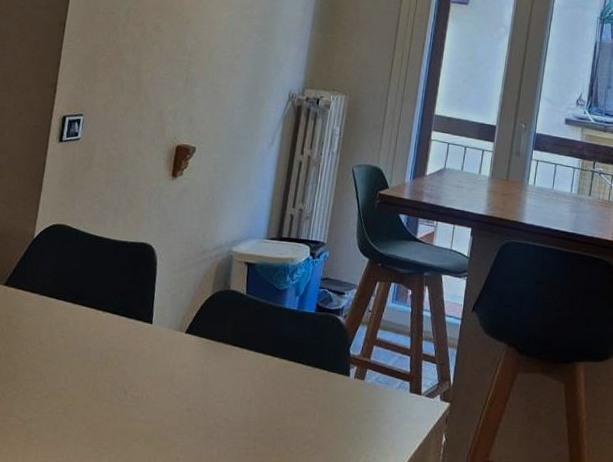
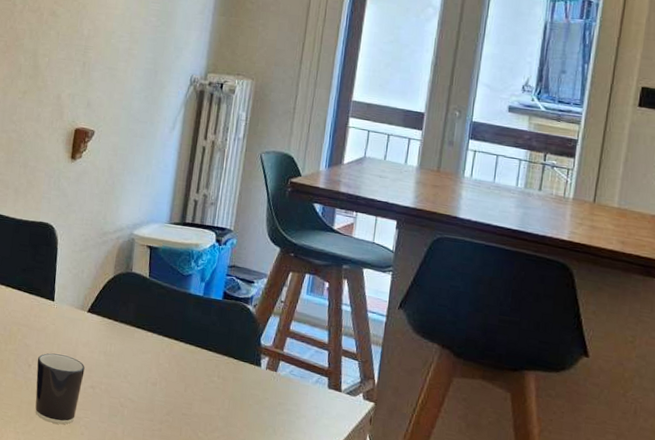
mug: none [130,378,182,451] -> present [35,353,85,425]

